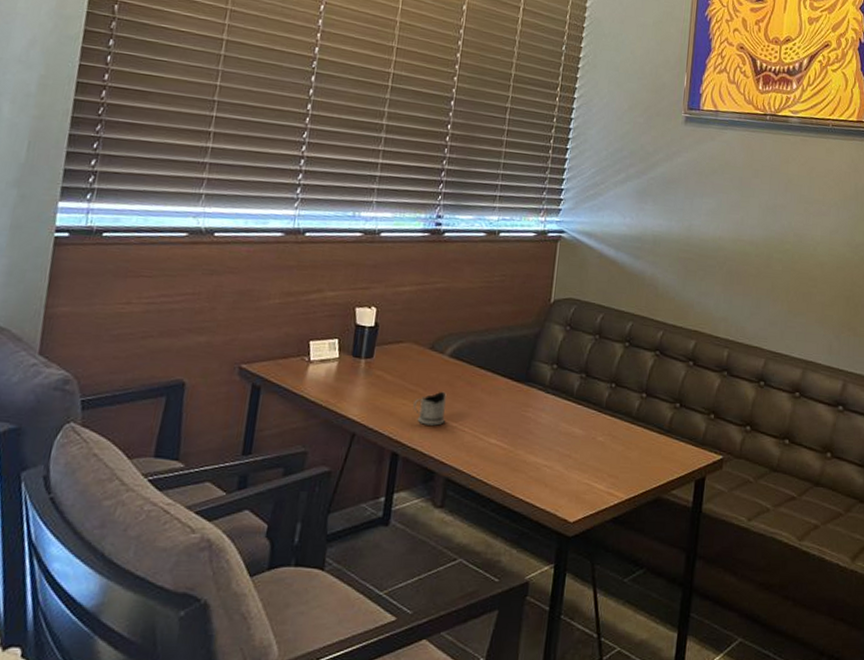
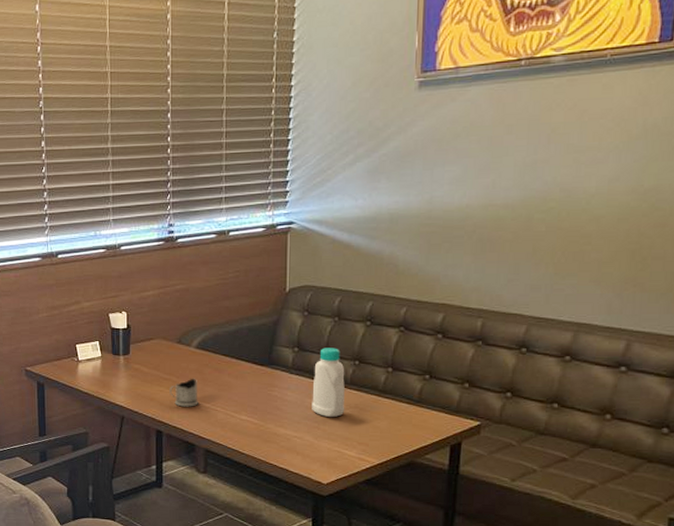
bottle: none [565,367,602,445] -> present [312,348,345,417]

